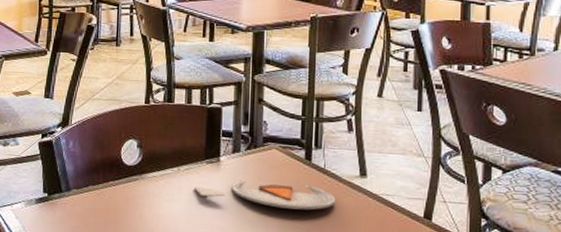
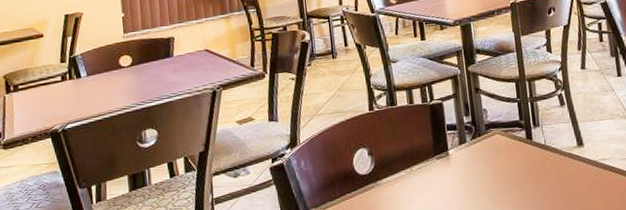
dinner plate: present [194,180,335,210] -> none [428,162,560,193]

